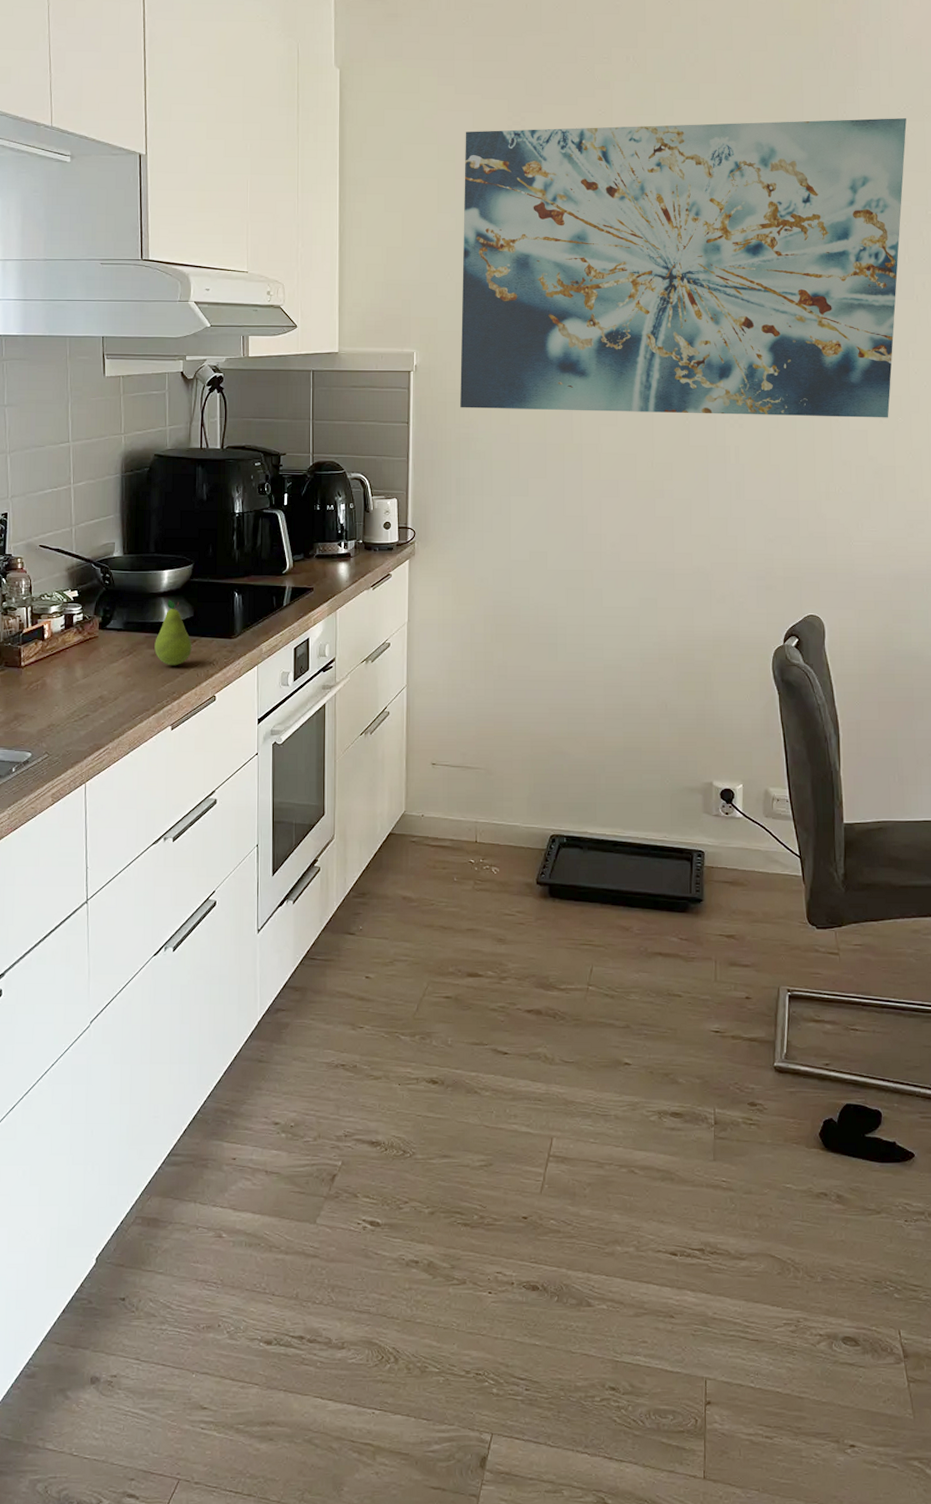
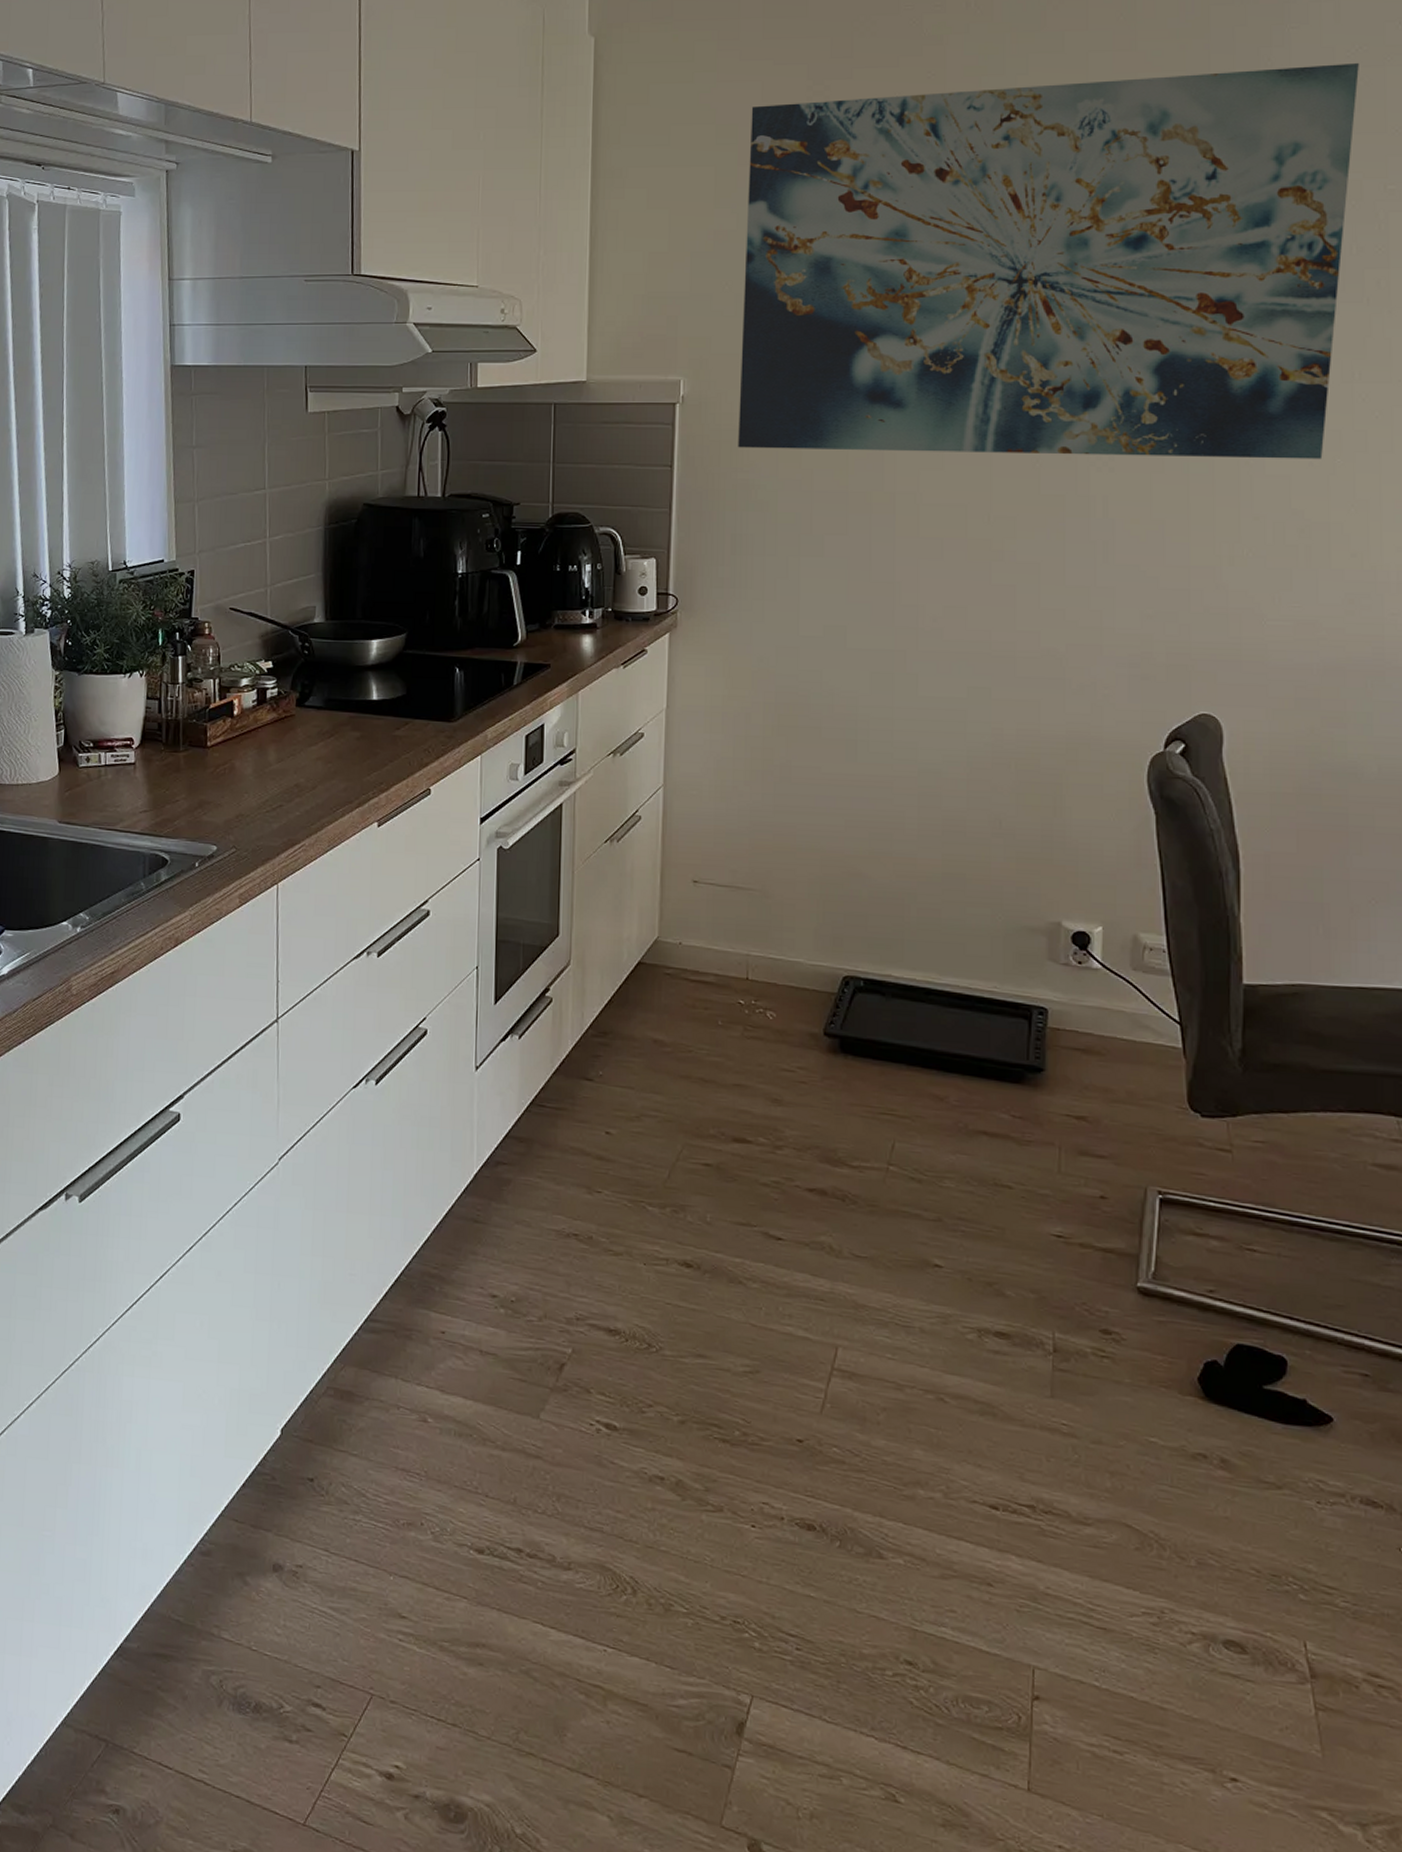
fruit: present [154,600,192,666] -> none [360,674,404,752]

